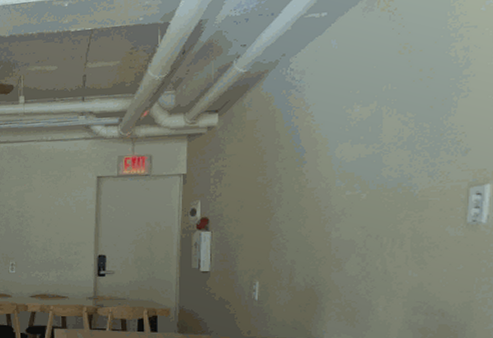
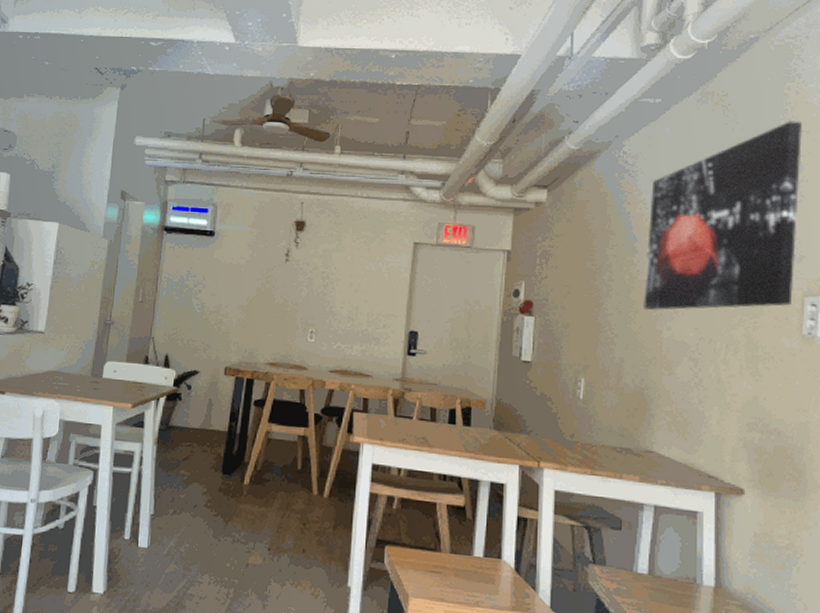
wall art: none [313,16,471,216] -> present [643,121,803,311]

